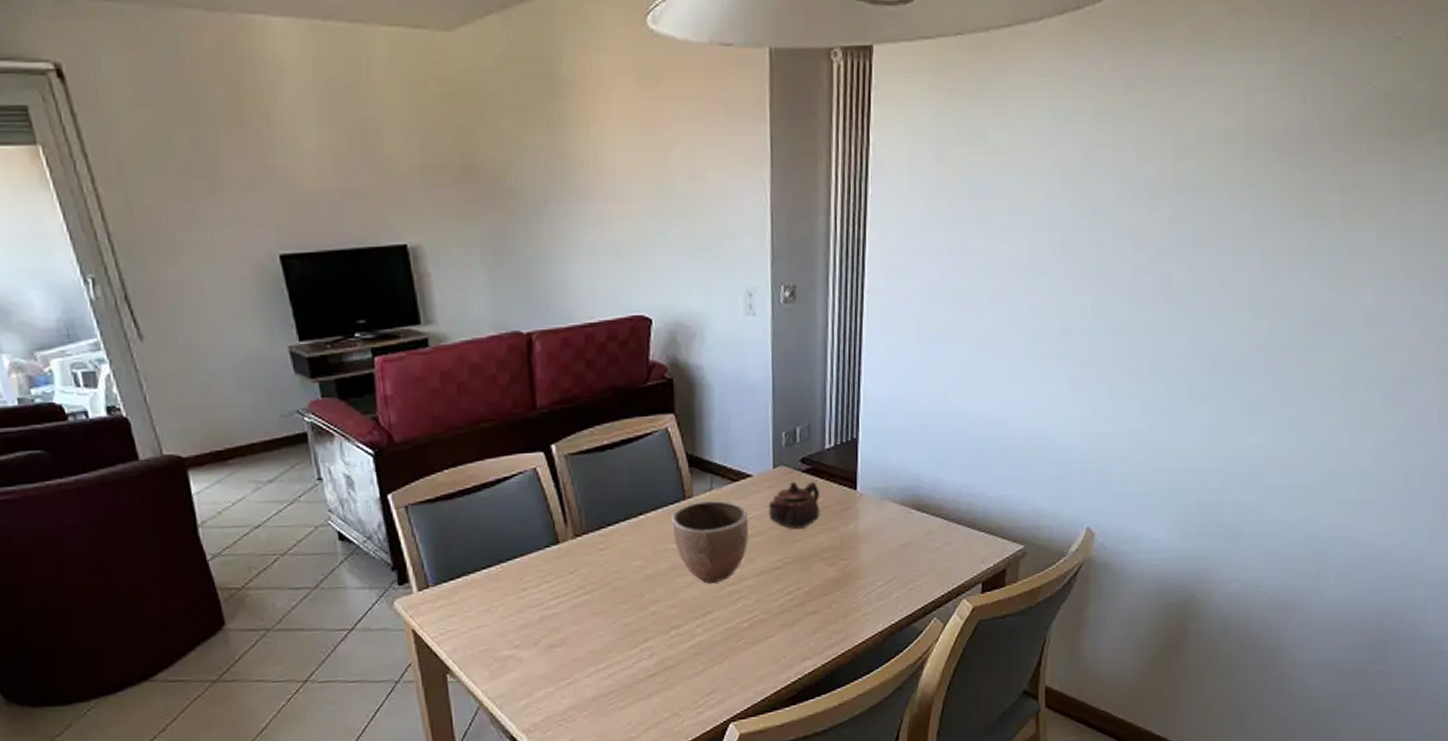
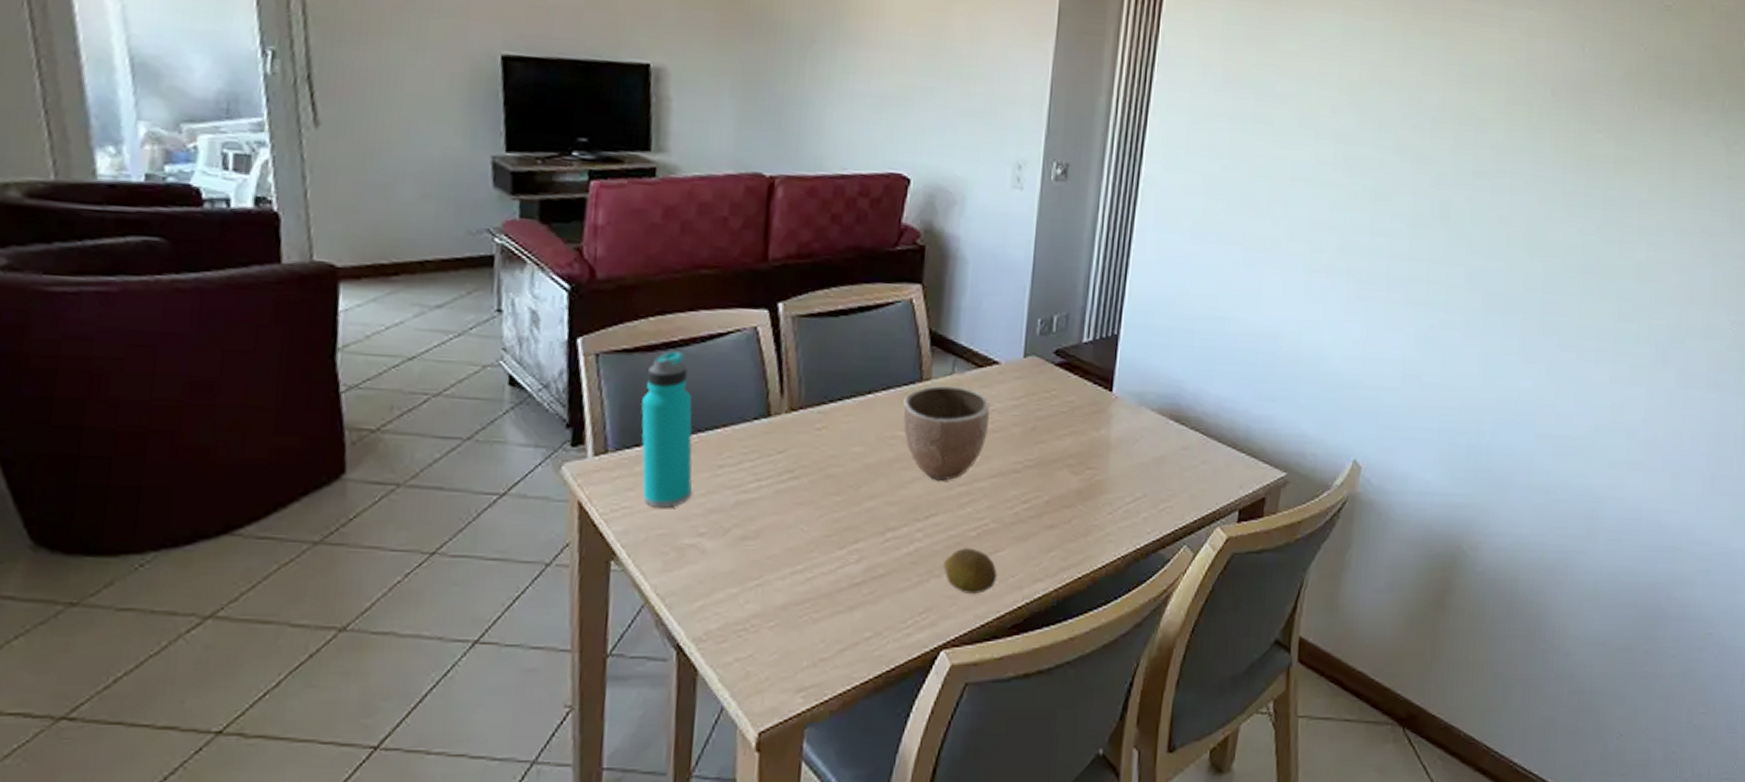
water bottle: none [450,496,504,630] -> present [641,350,693,509]
fruit: none [723,637,771,675] -> present [944,547,997,594]
teapot: present [768,481,820,529] -> none [1013,374,1072,428]

